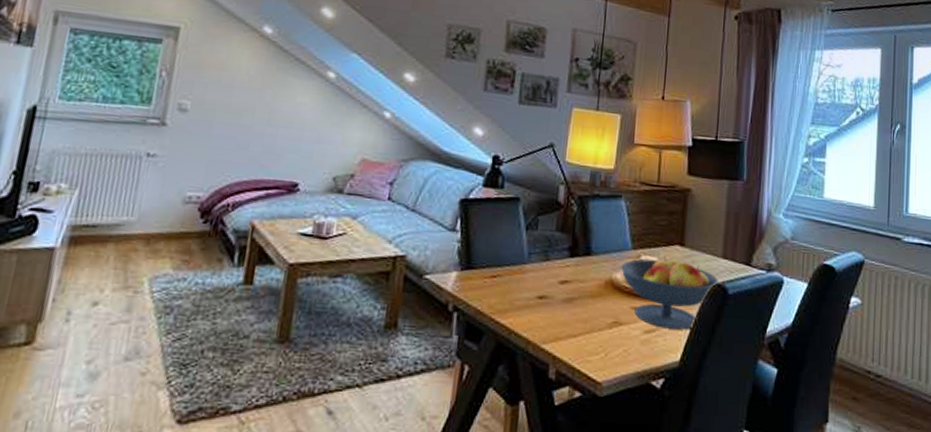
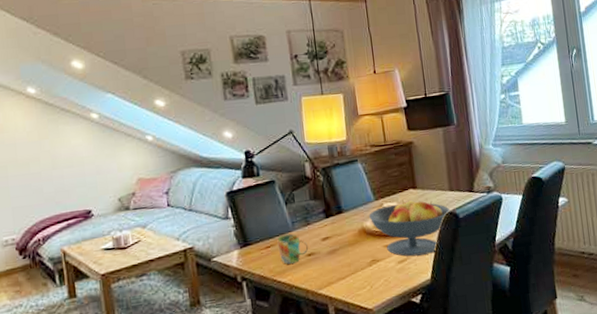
mug: none [505,265,542,304] -> present [277,233,309,264]

